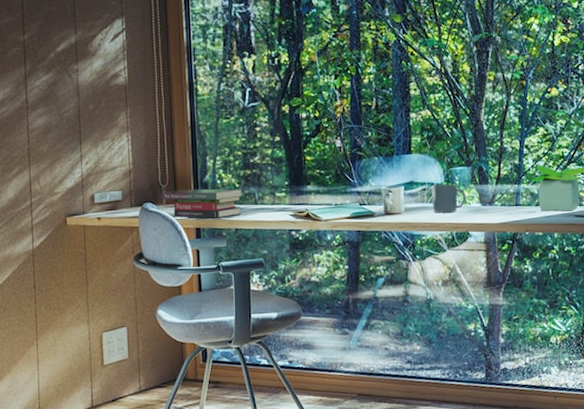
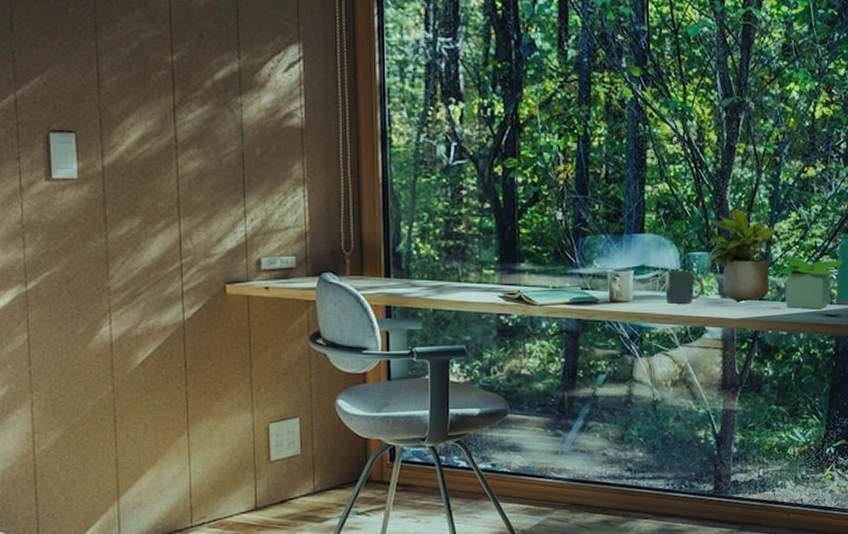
books: present [161,188,242,219] -> none [344,259,442,296]
potted plant: none [467,128,527,209] -> present [708,209,776,303]

